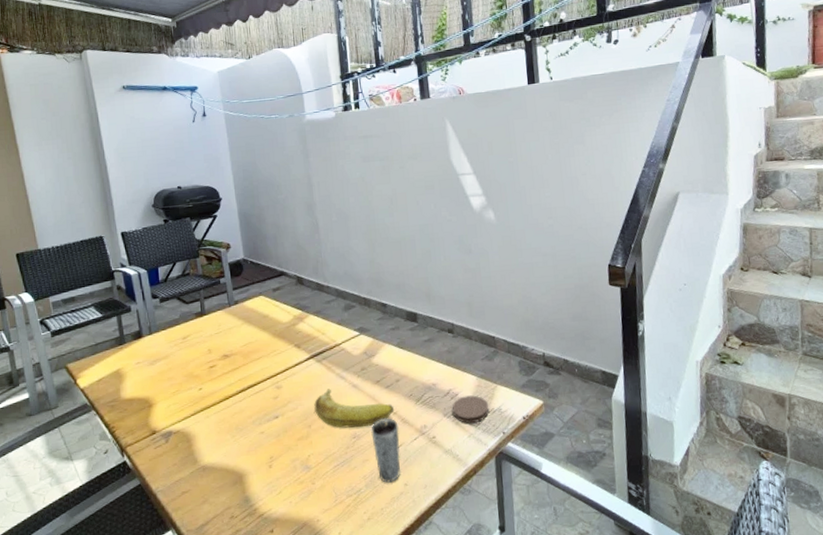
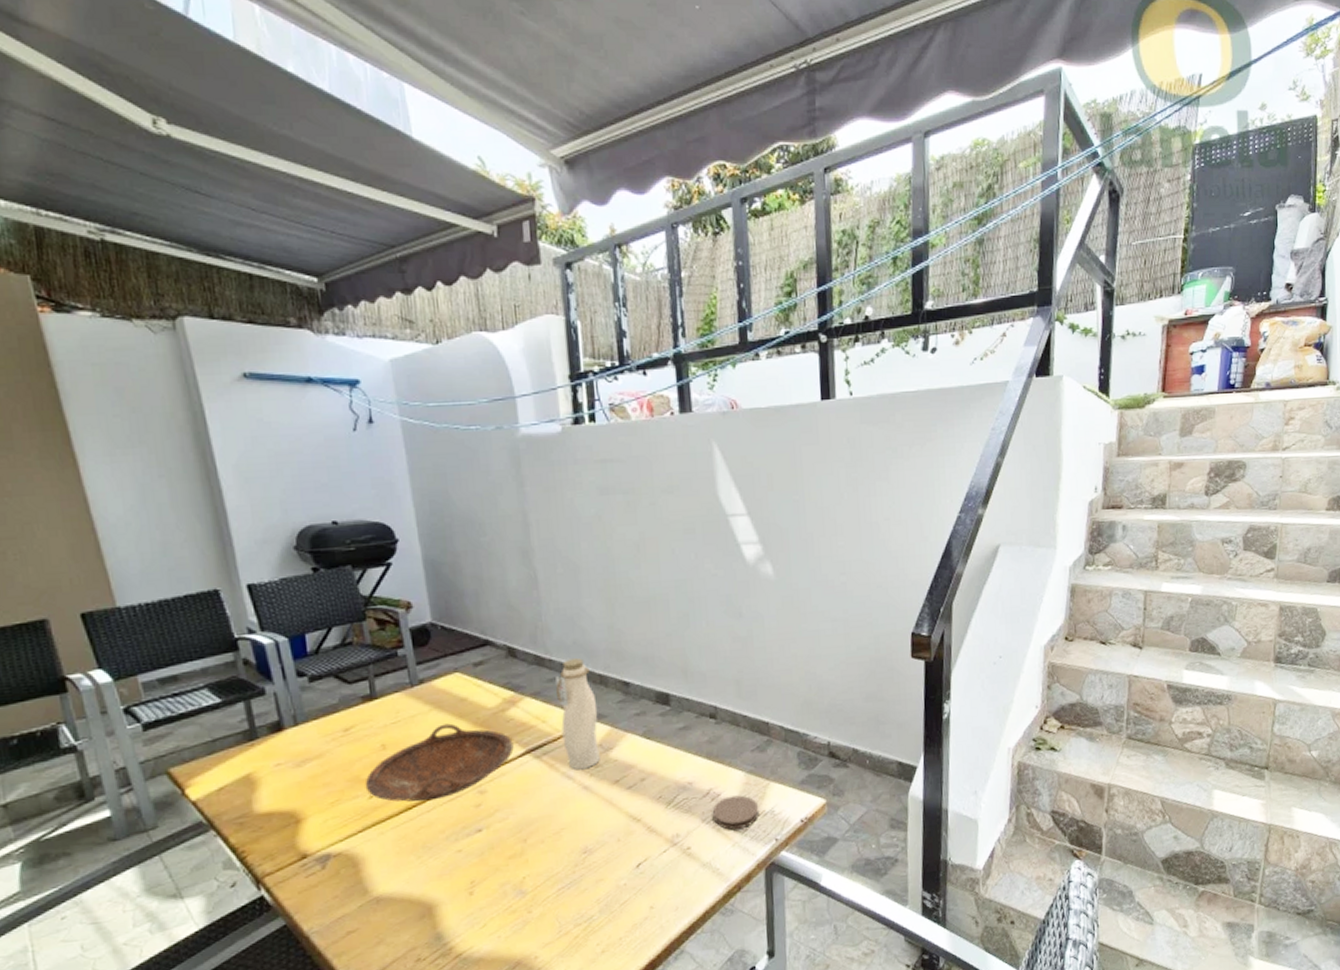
bowl: none [196,334,302,394] -> present [365,723,514,802]
banana: present [314,388,395,428] -> none [531,792,638,842]
water bottle: none [332,285,365,372] -> present [555,658,600,770]
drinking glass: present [371,418,400,483] -> none [607,826,645,907]

